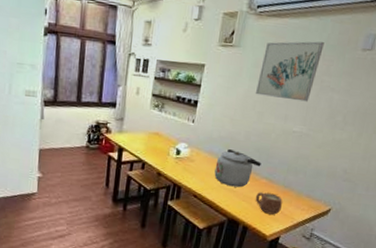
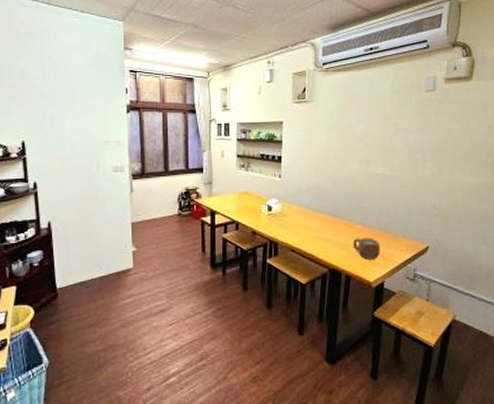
kettle: present [214,149,261,188] -> none [308,199,353,236]
wall art: present [255,41,324,102] -> none [334,89,390,145]

